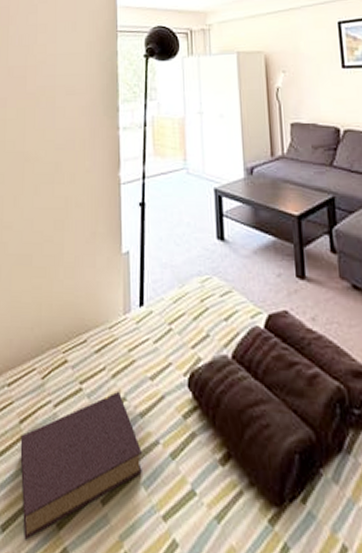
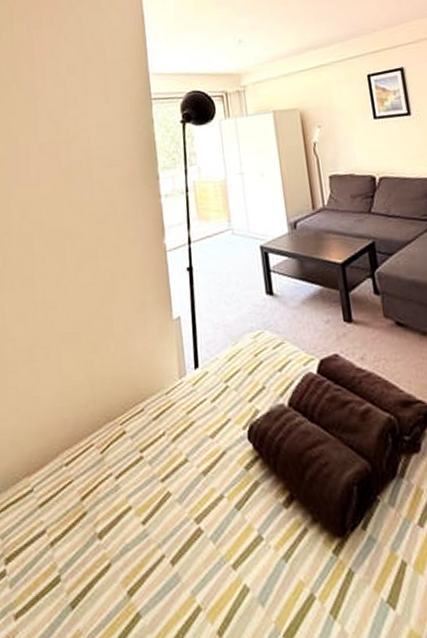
book: present [20,390,142,540] -> none [83,453,209,613]

